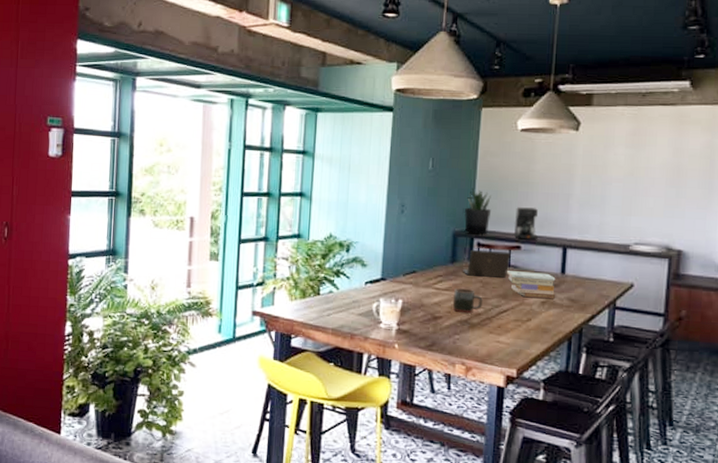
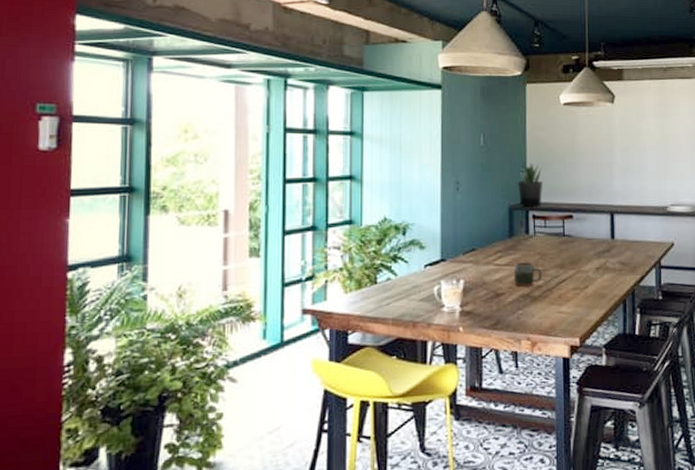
laptop: present [462,250,511,278] -> none [520,222,565,249]
books: present [506,271,556,300] -> none [561,239,608,266]
coffee maker: present [513,207,538,240] -> none [565,177,587,209]

